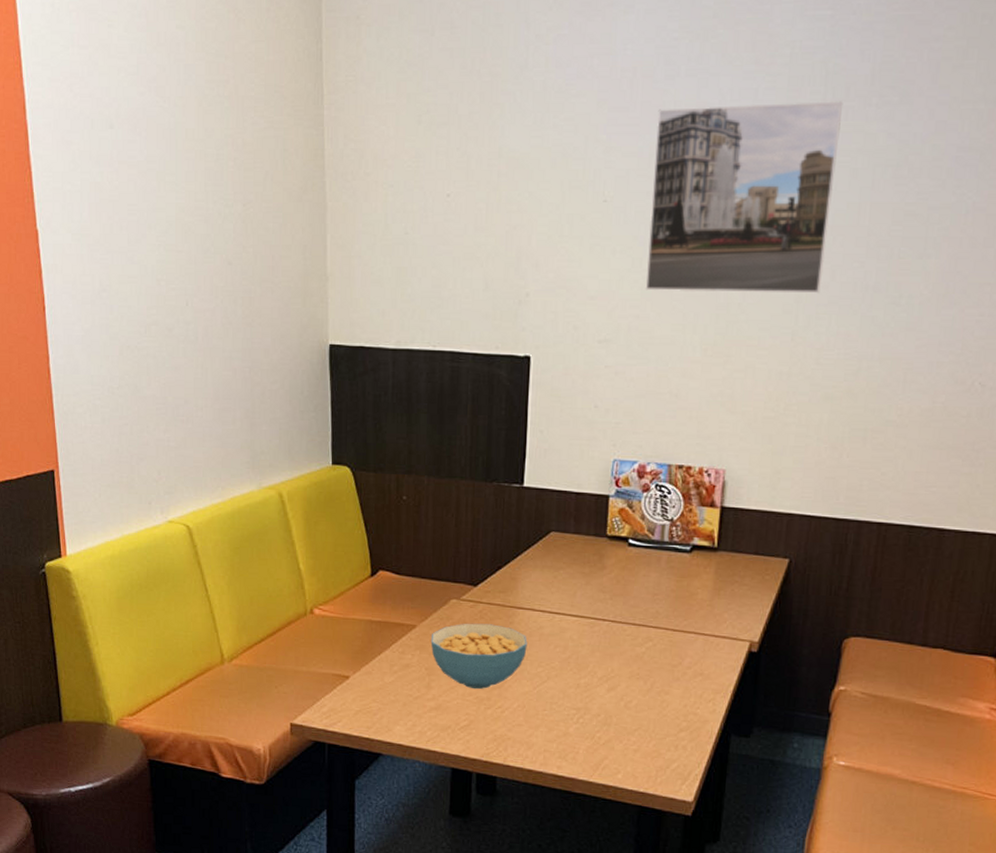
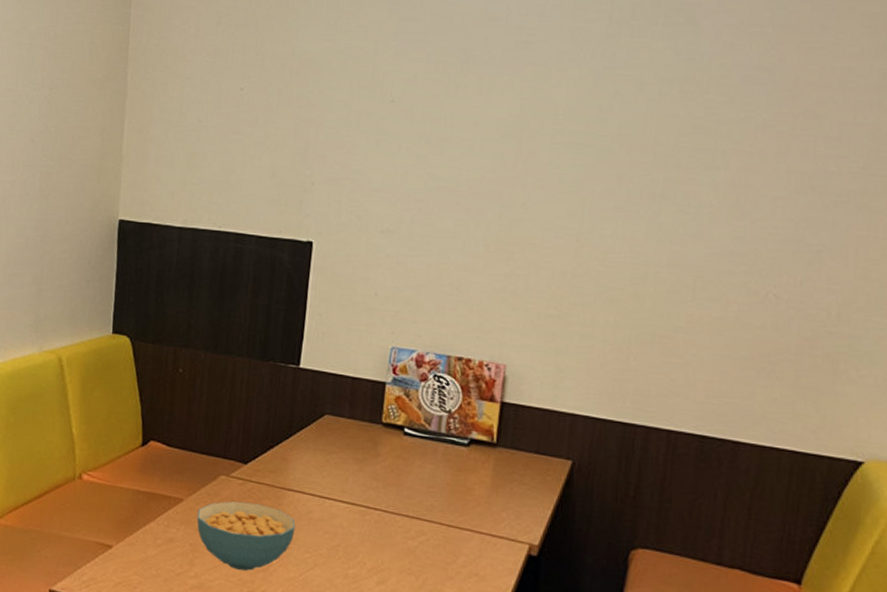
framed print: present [645,101,843,294] -> none [429,19,630,198]

